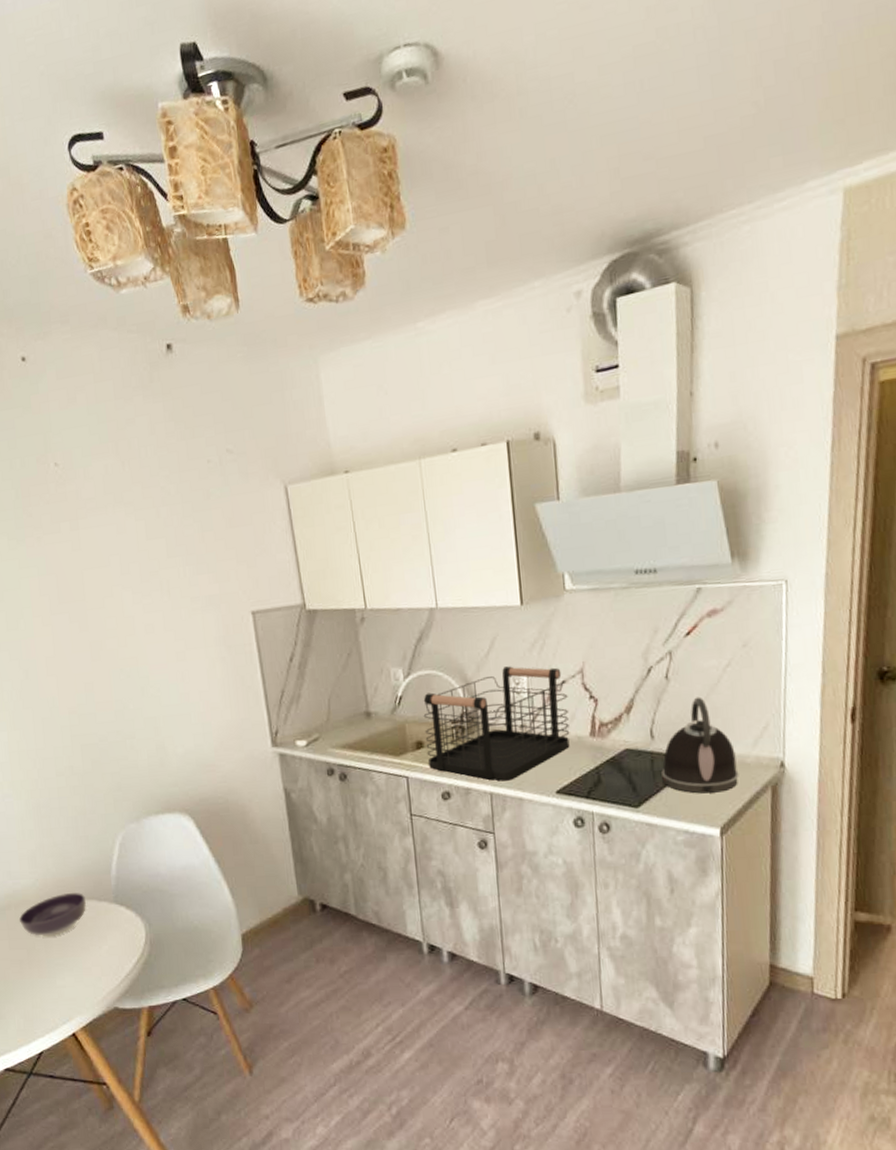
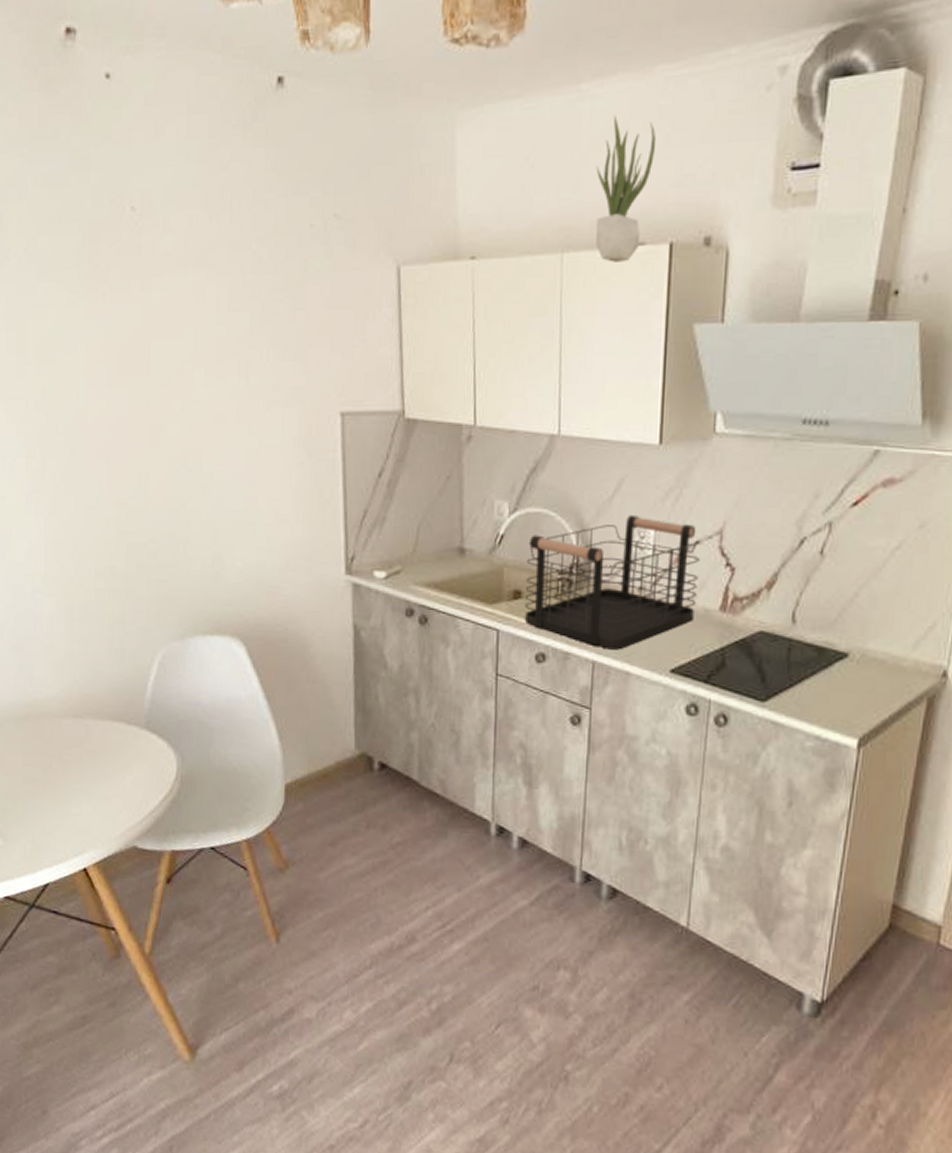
bowl: present [18,893,86,937] -> none [36,710,113,758]
potted plant: none [438,345,485,462] -> present [596,115,657,262]
kettle: present [661,696,739,794] -> none [798,580,891,697]

